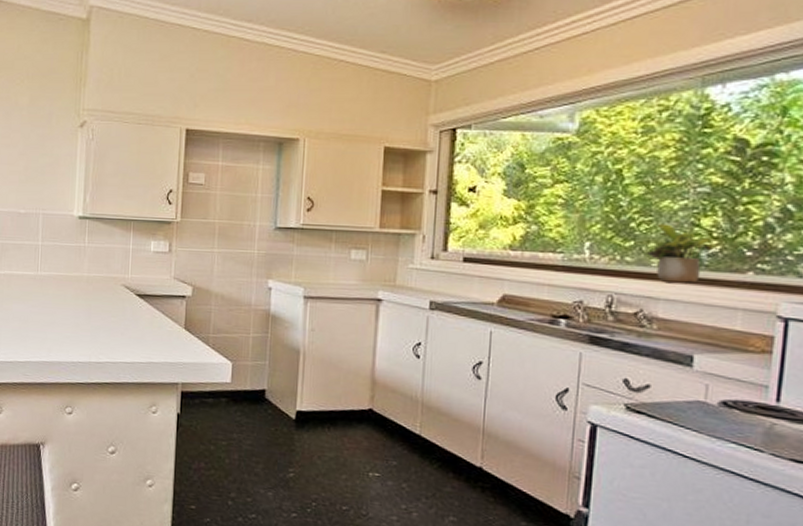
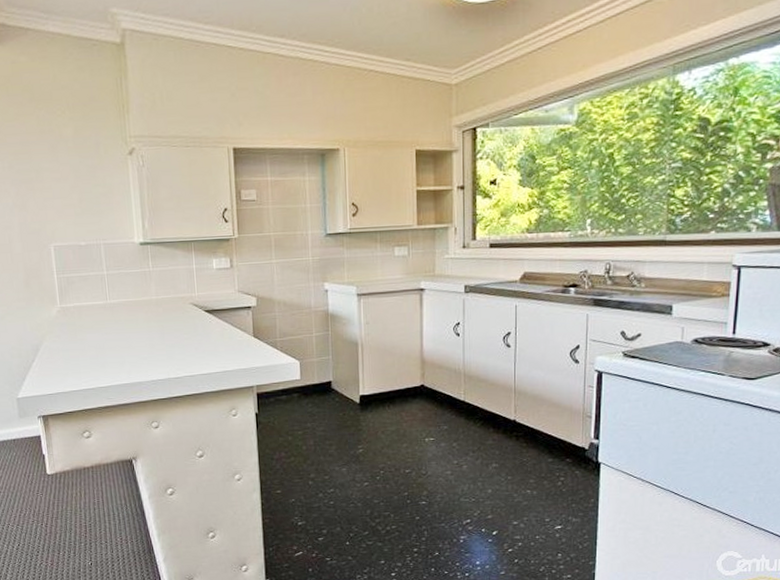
potted plant: present [642,223,714,285] -> none [631,197,685,248]

